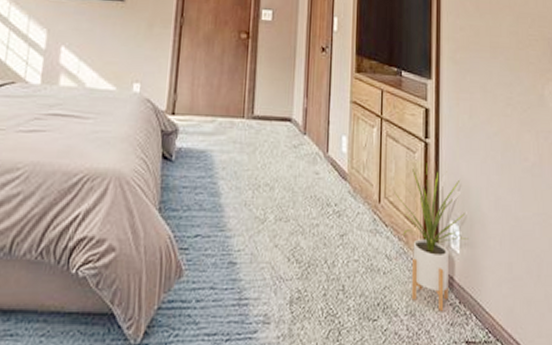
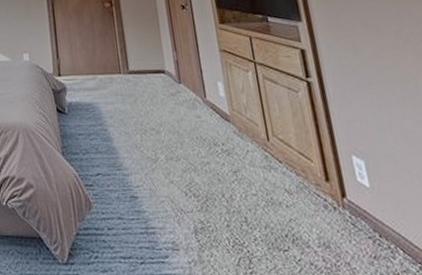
house plant: present [392,162,469,312] -> none [279,101,378,245]

